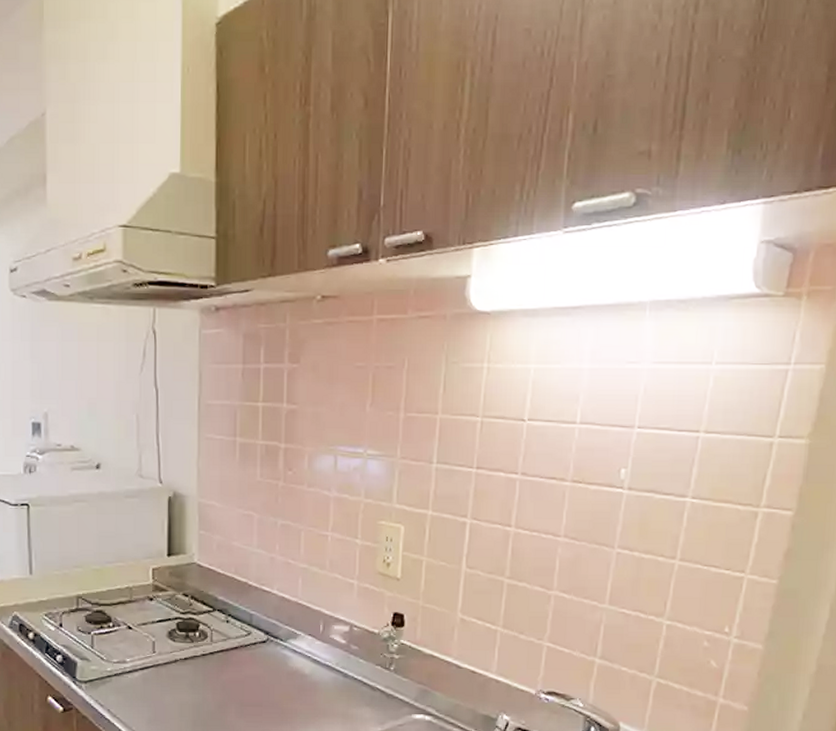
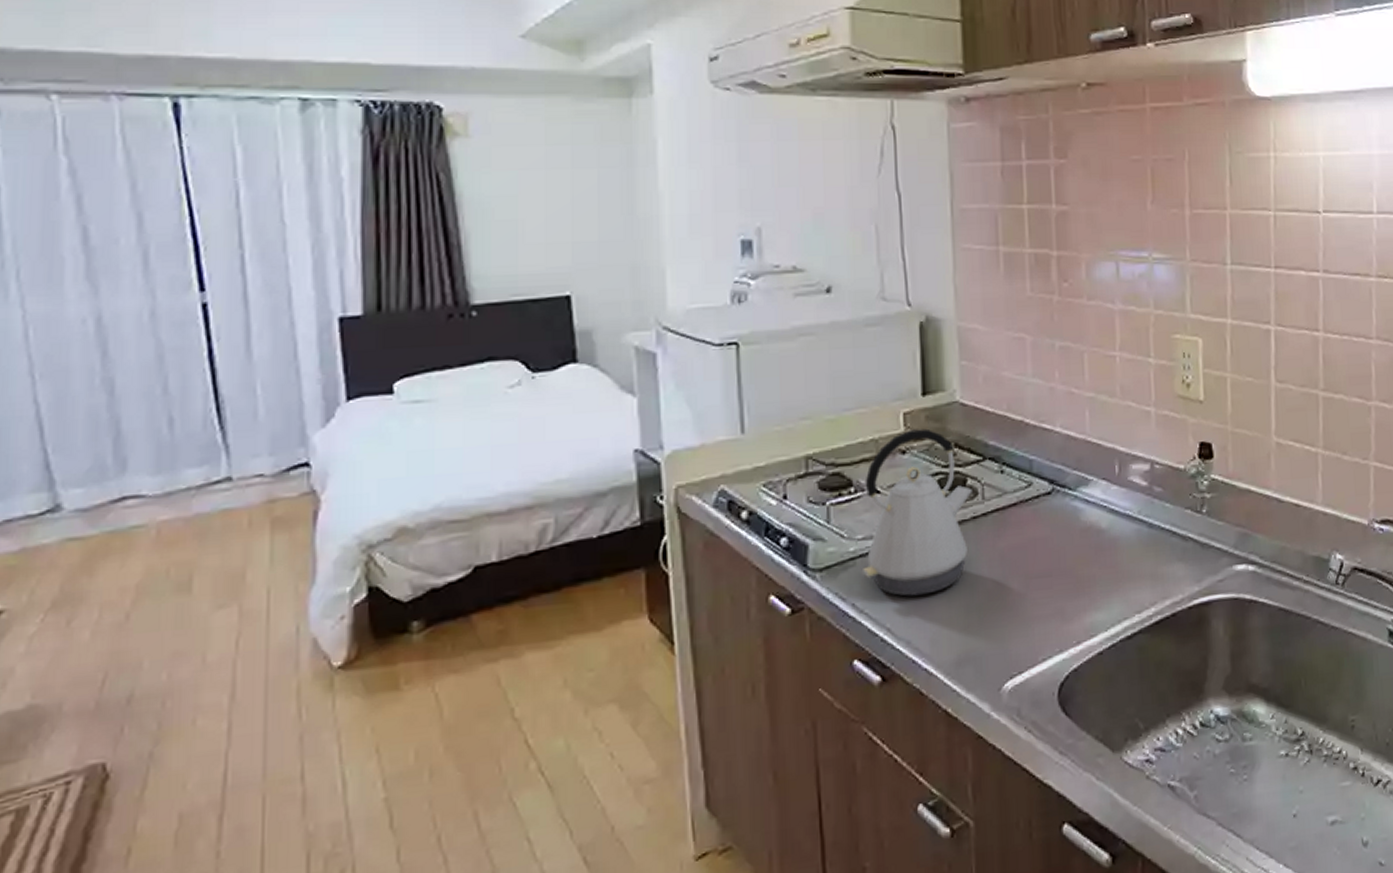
kettle: none [116,582,203,709] -> present [861,428,972,597]

